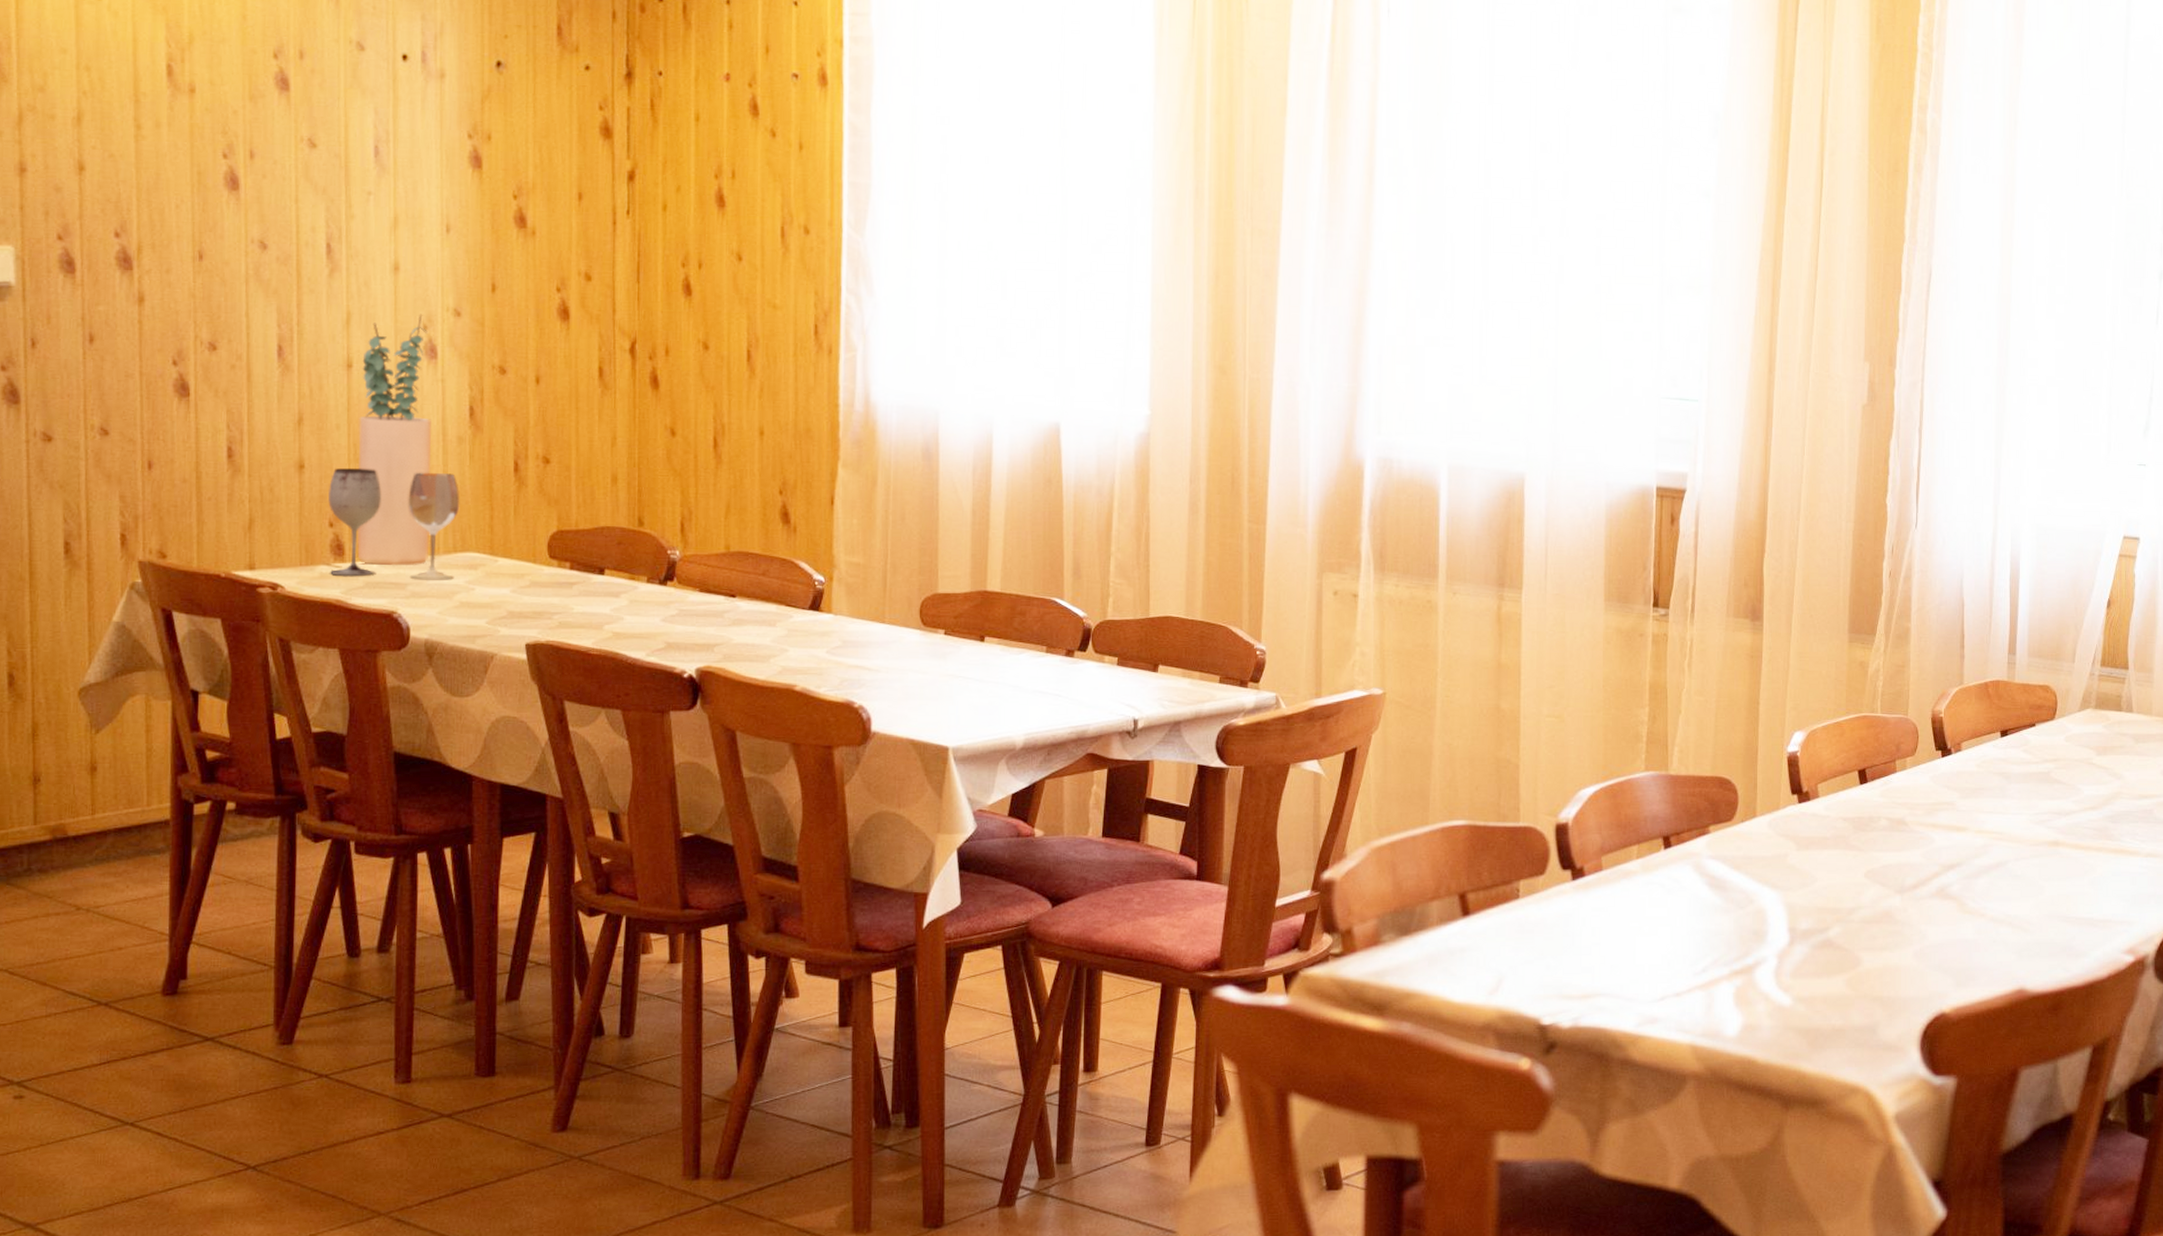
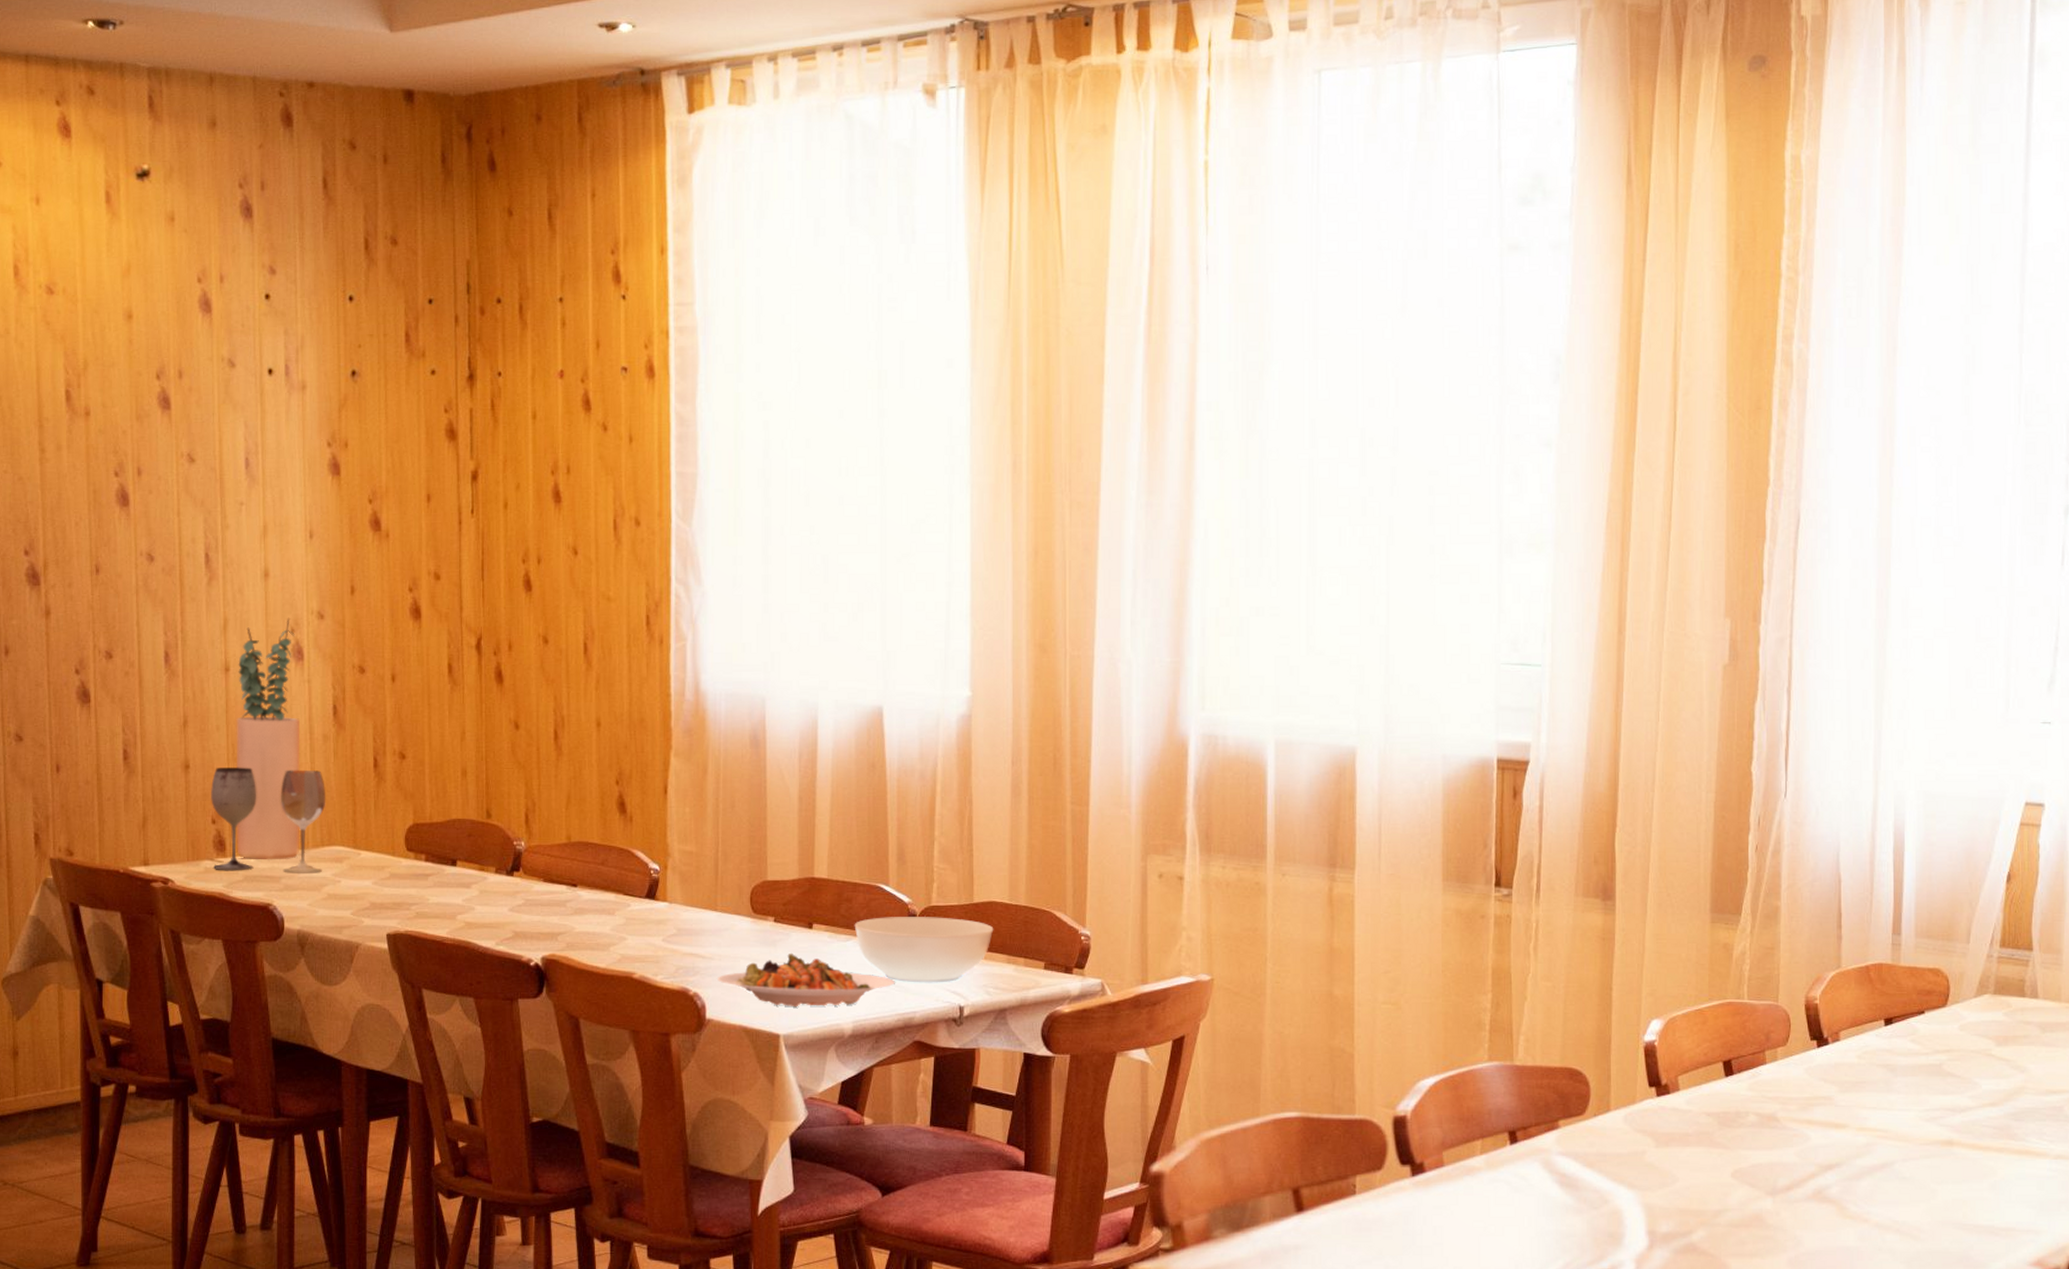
salad: none [884,665,1070,720] -> present [717,952,896,1008]
bowl: none [1027,630,1170,696] -> present [854,917,994,983]

